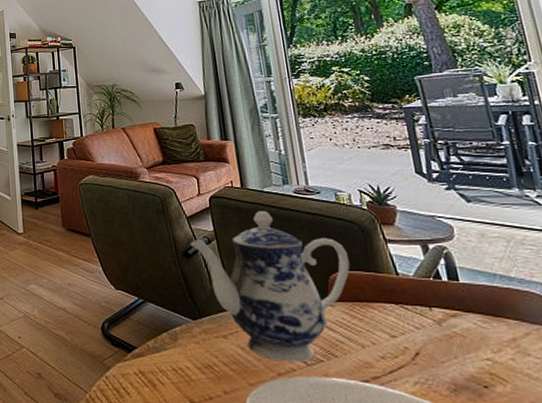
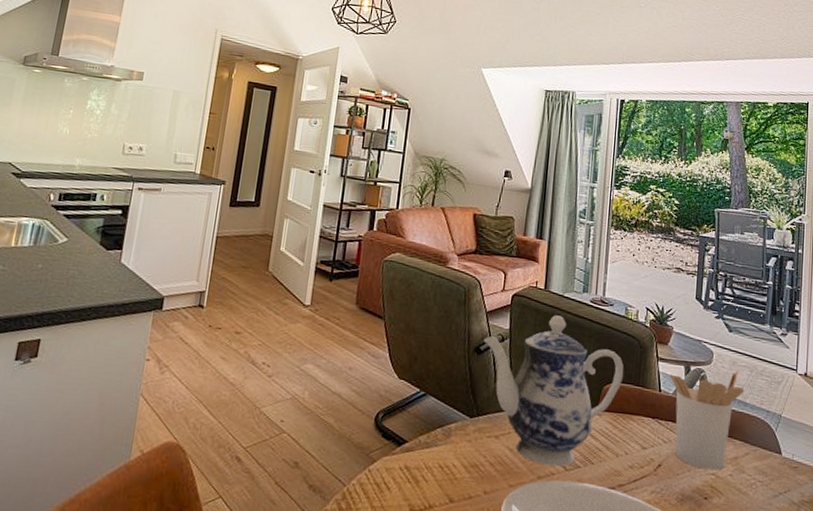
utensil holder: none [404,243,505,356] -> present [669,371,745,471]

